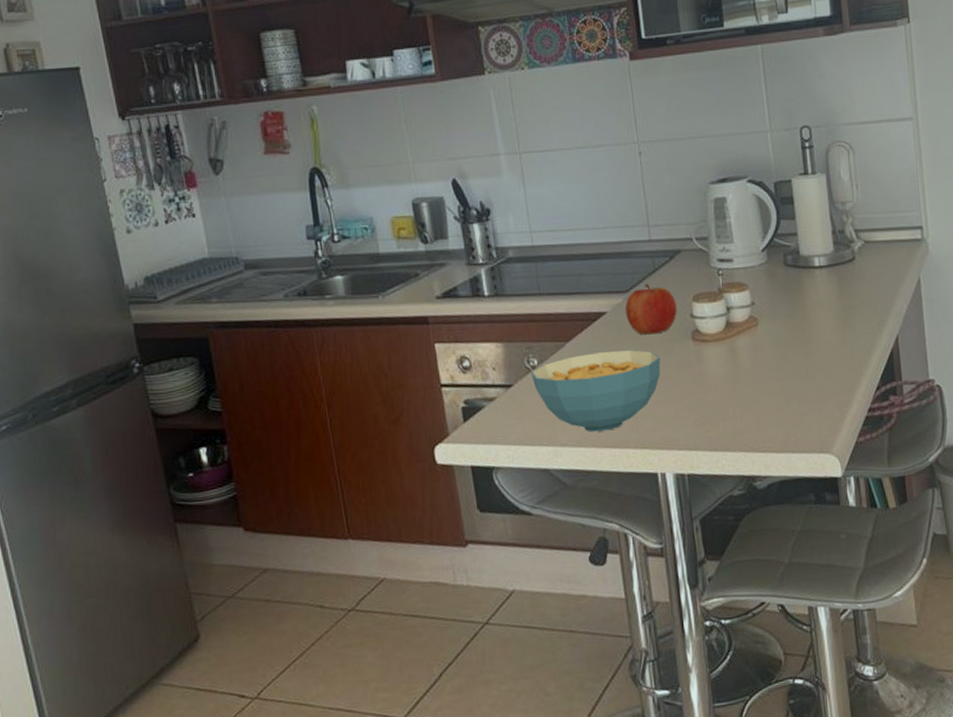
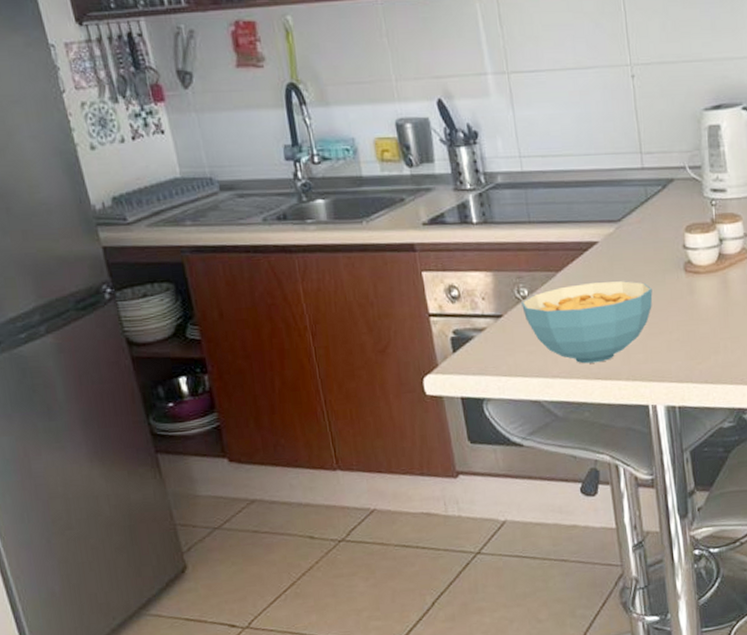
fruit: present [625,283,677,335] -> none [616,212,670,266]

